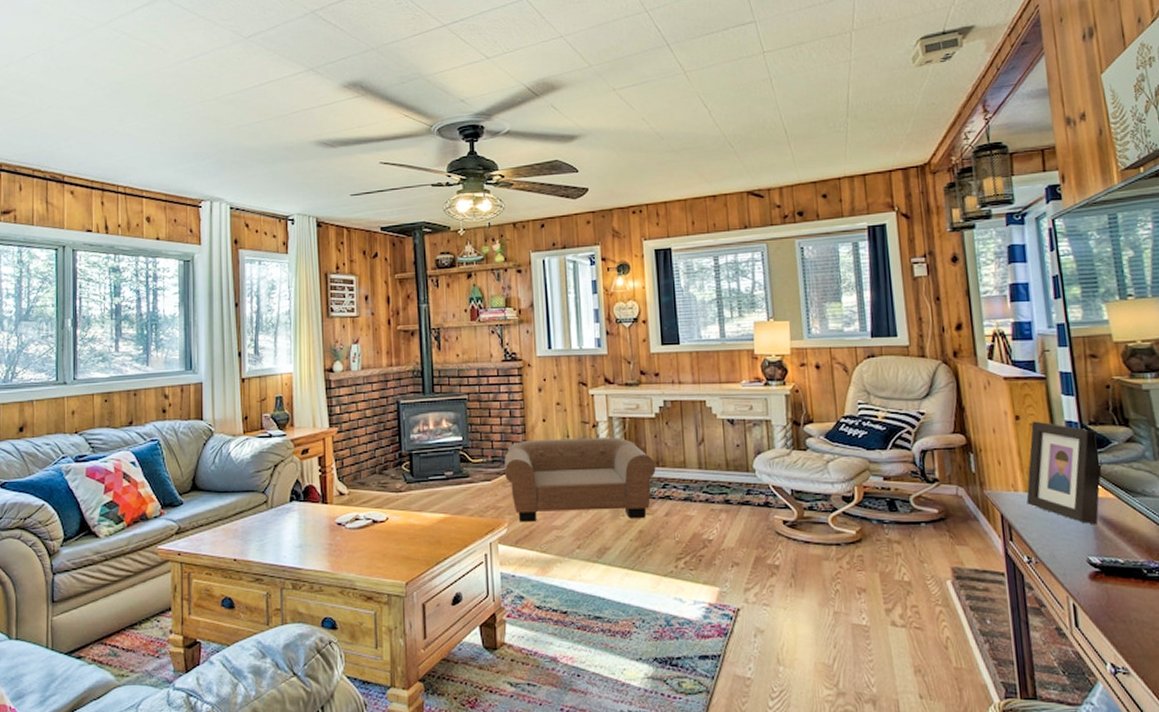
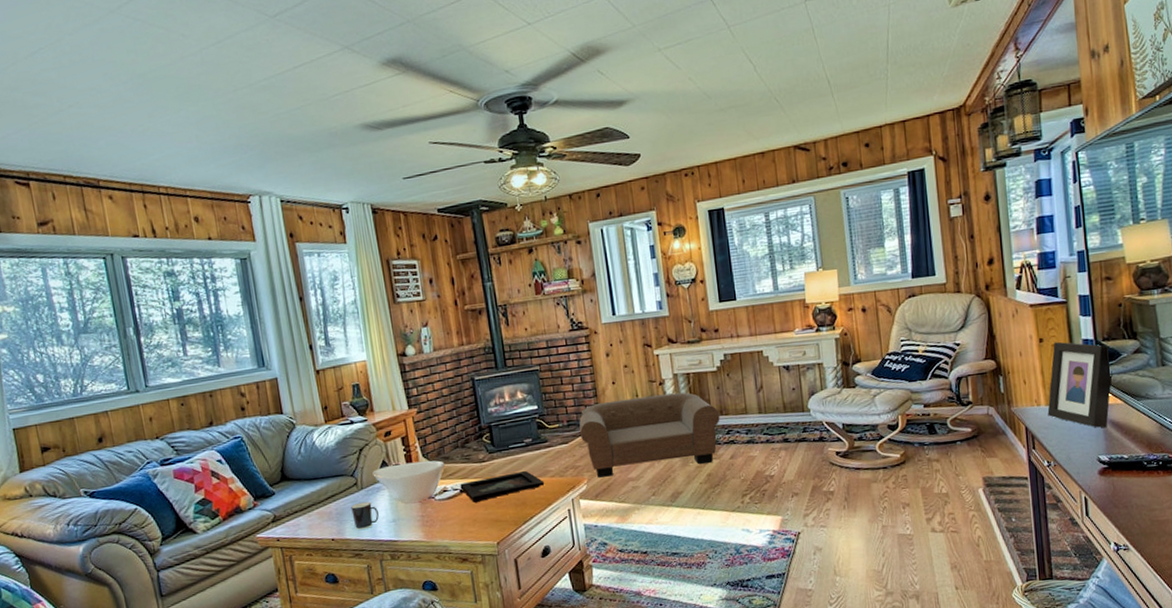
mug: none [258,522,285,553] -> present [351,501,379,531]
bowl: none [284,484,360,530] -> present [372,460,446,504]
decorative tray: none [373,505,461,535] -> present [460,470,544,502]

